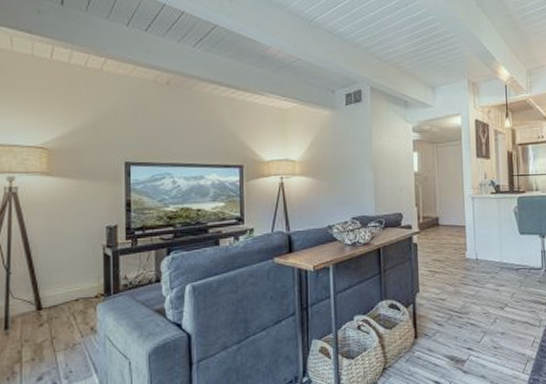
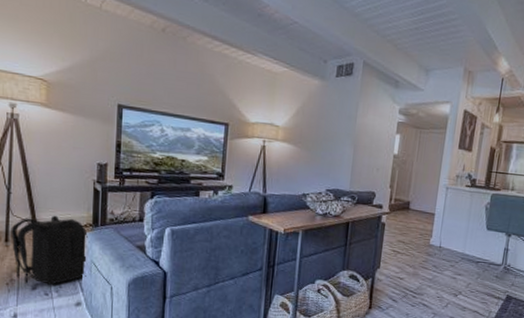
backpack: none [11,290,100,376] -> present [11,215,88,285]

